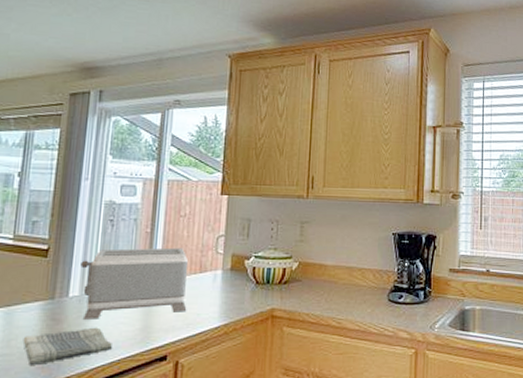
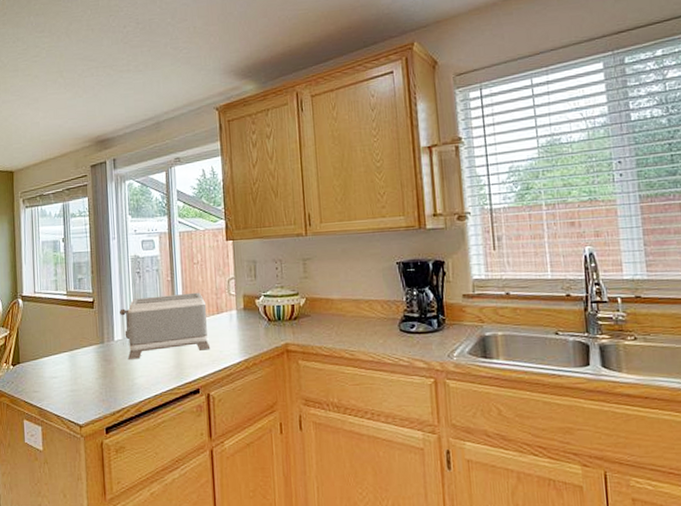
dish towel: present [22,327,113,365] -> none [85,365,155,399]

